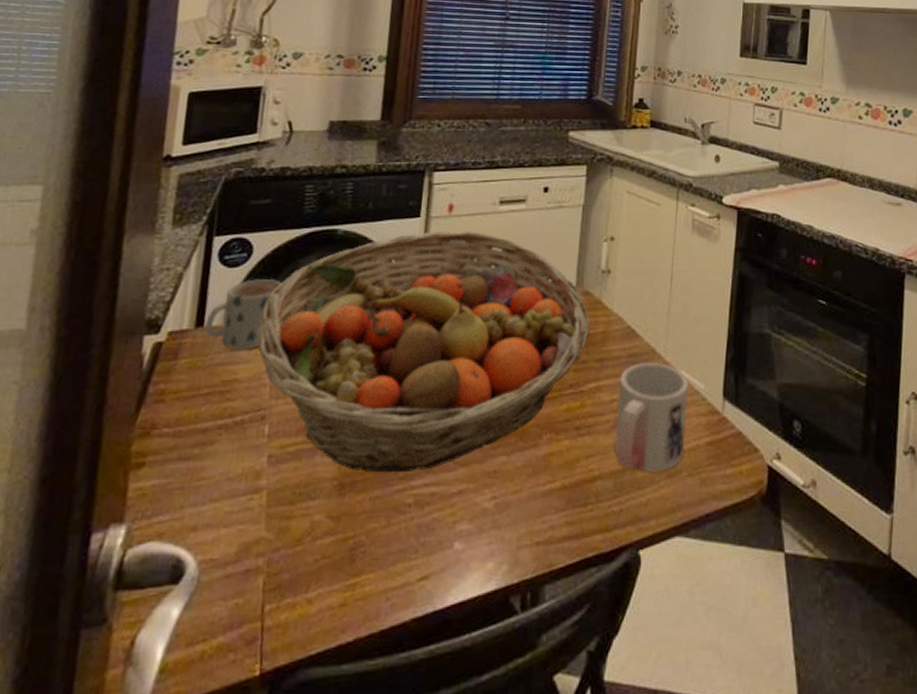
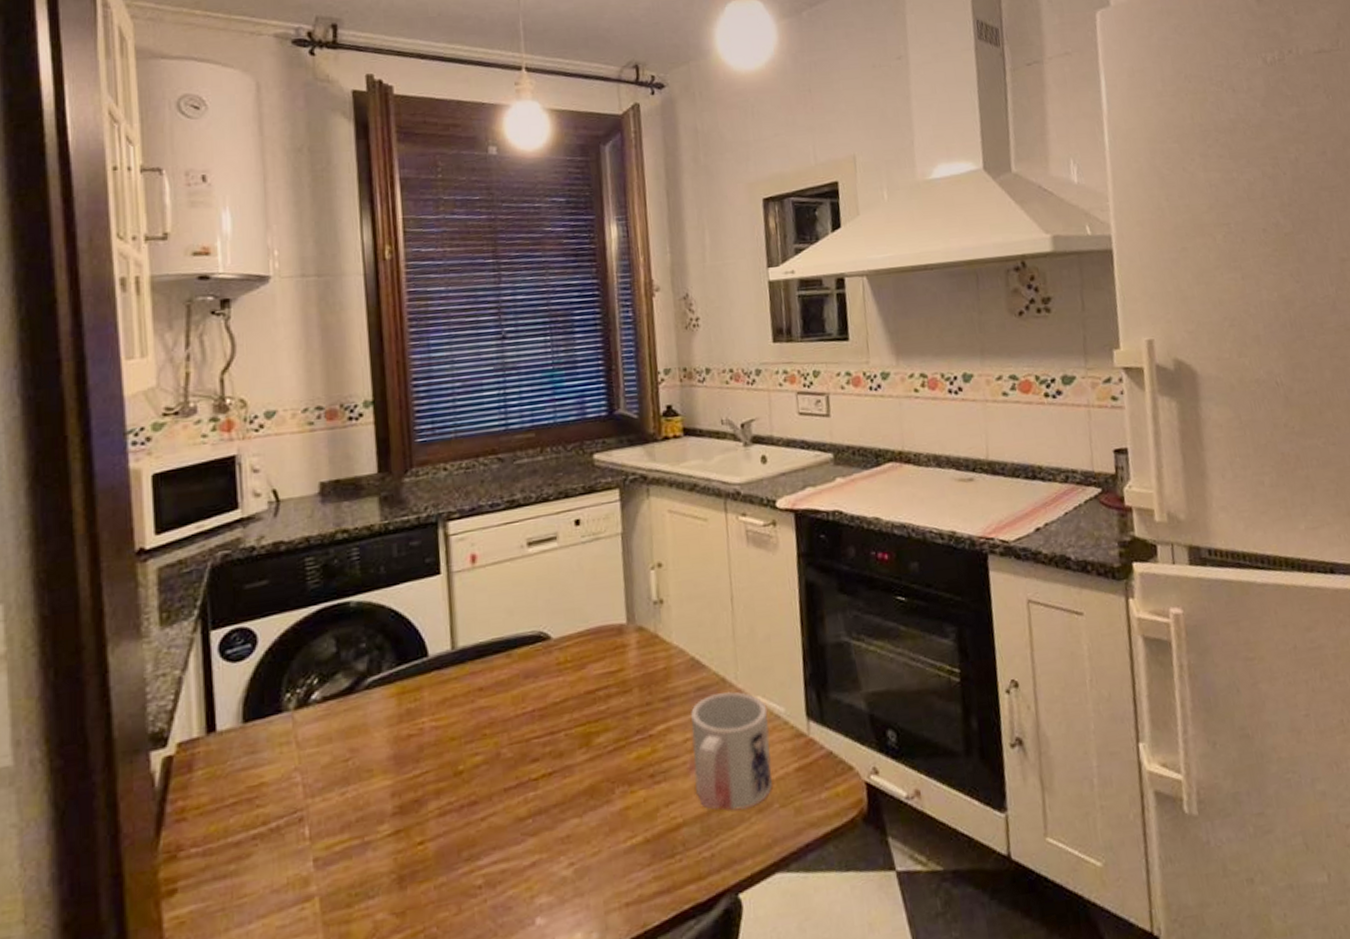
mug: present [205,278,281,350] -> none [217,666,296,752]
fruit basket: present [258,231,590,473] -> none [280,580,651,860]

